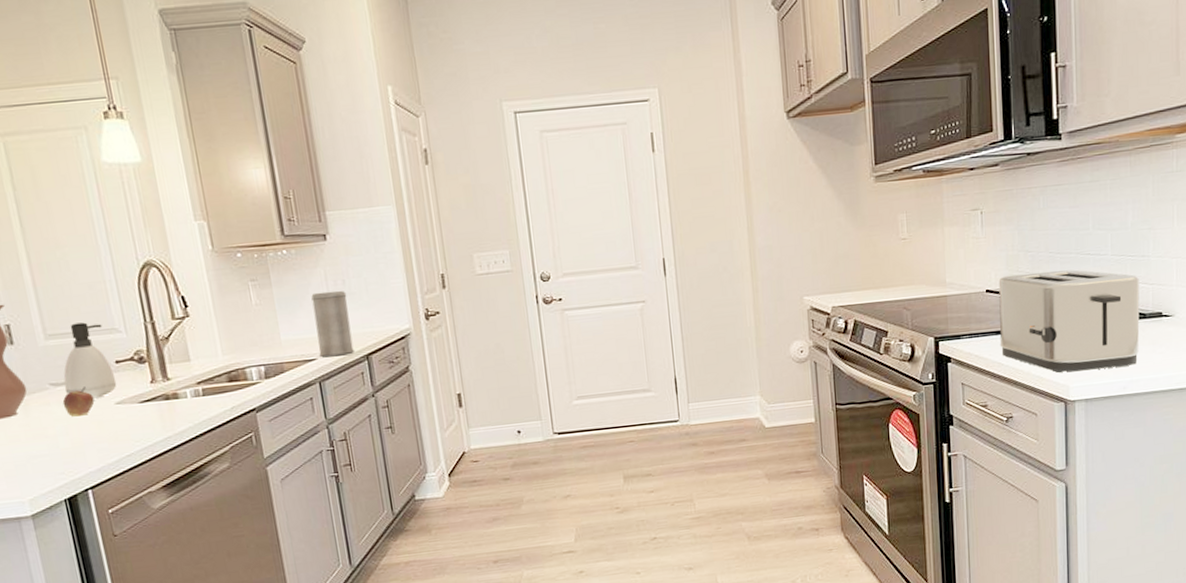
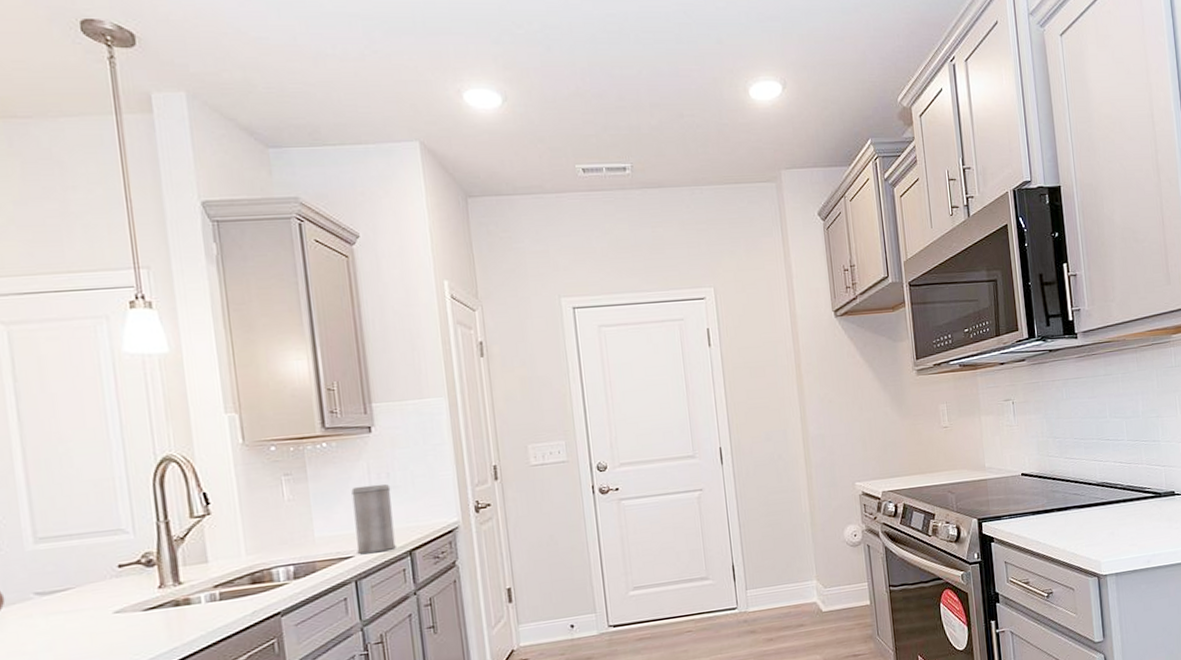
fruit: present [62,387,95,417] -> none [48,595,88,630]
soap dispenser: present [63,322,117,399] -> none [52,523,118,608]
toaster: present [998,269,1140,373] -> none [1032,454,1158,549]

